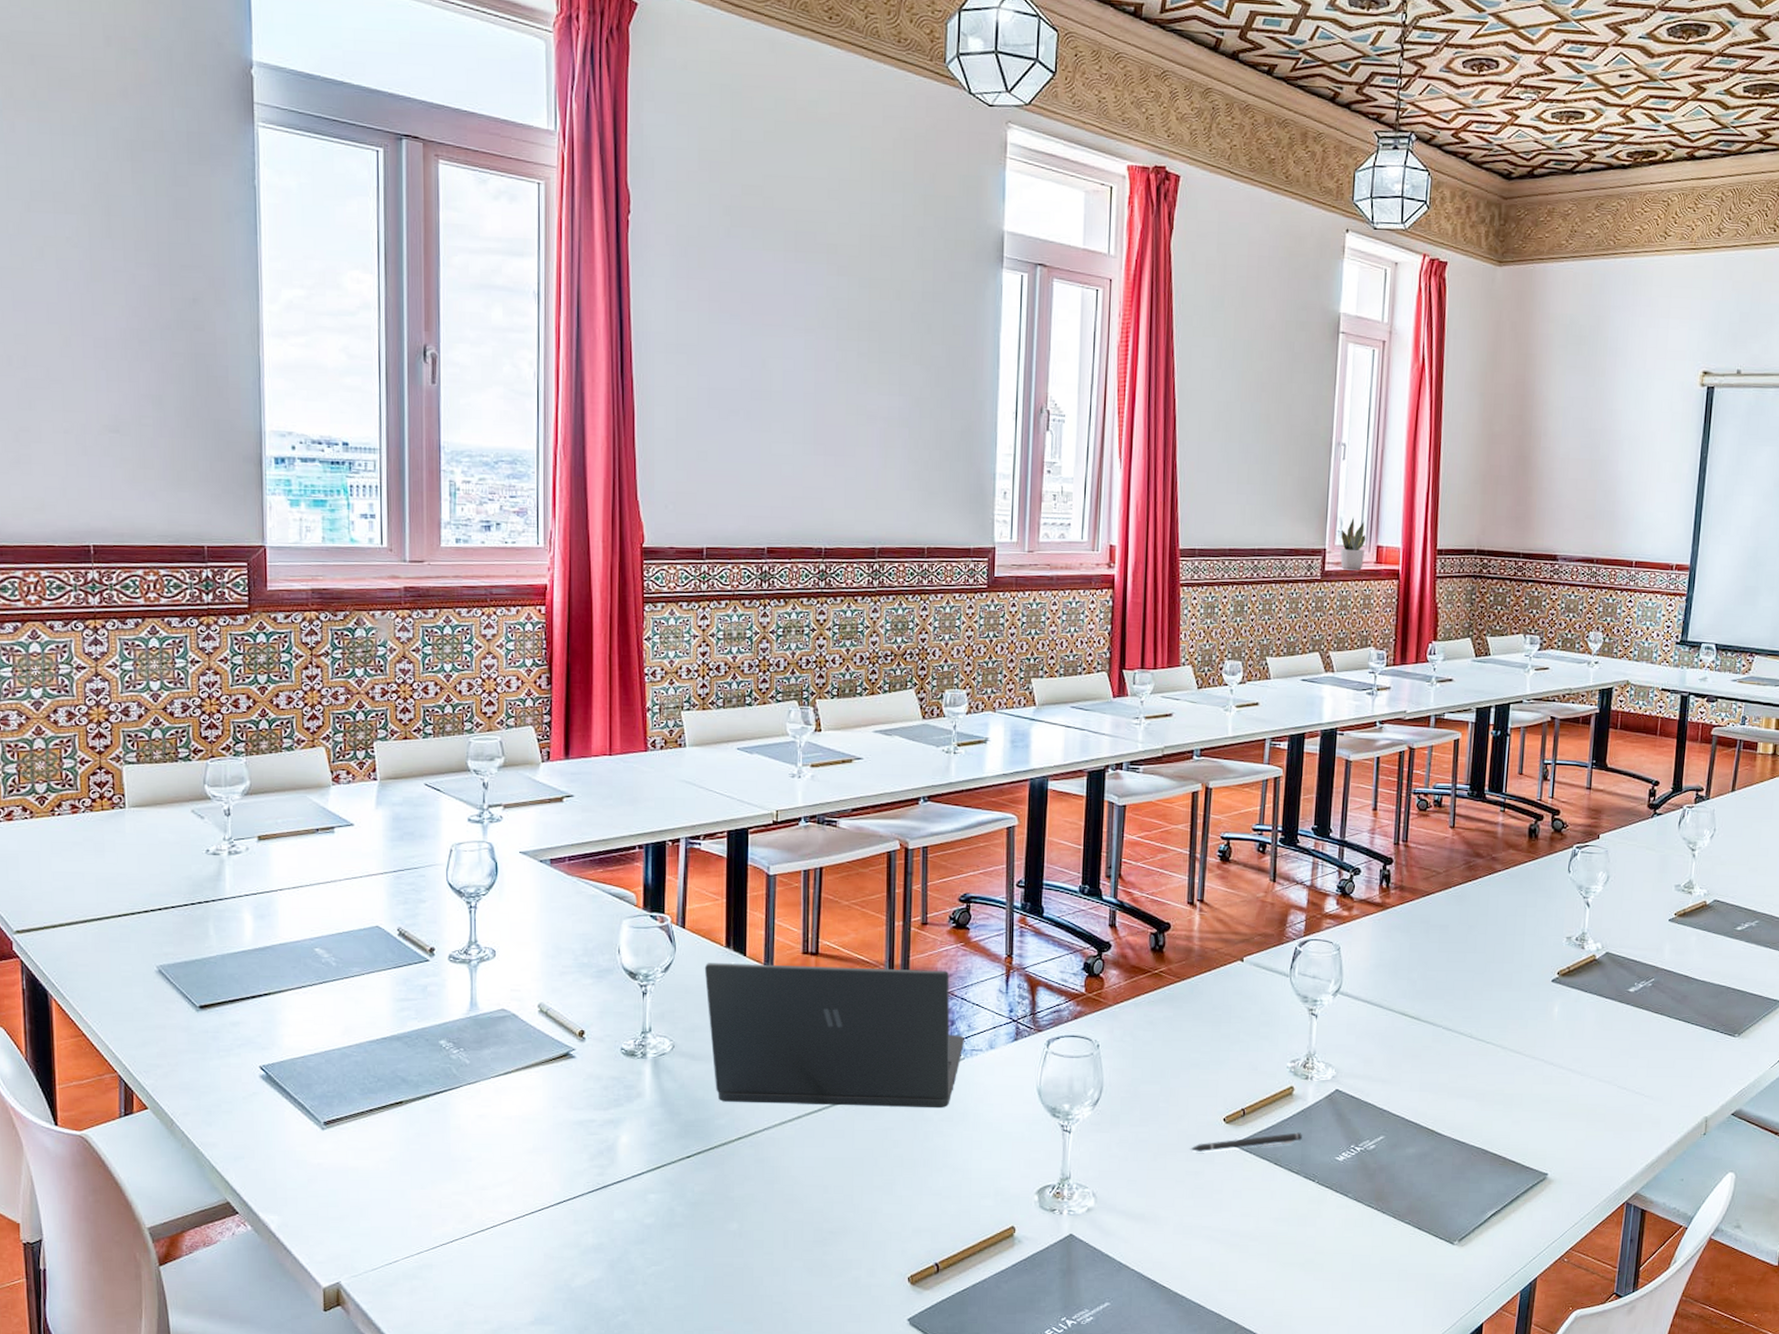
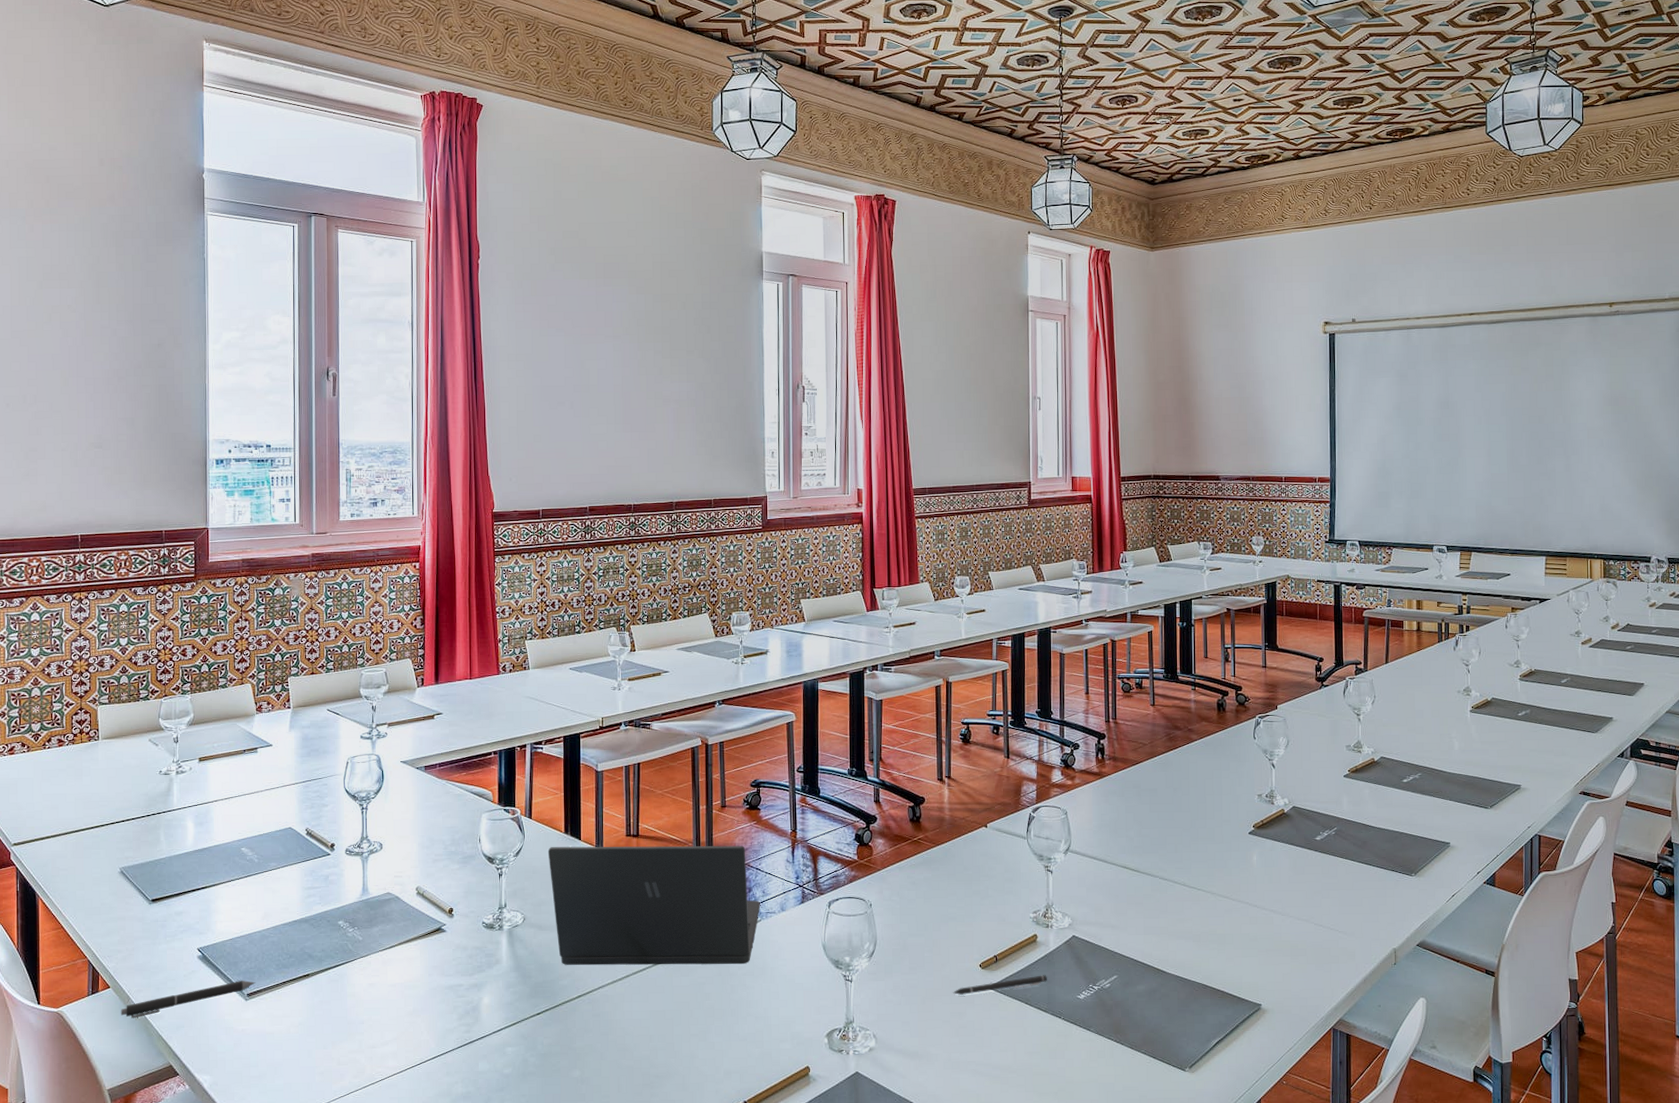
pen: none [162,1106,335,1146] -> present [121,981,256,1019]
potted plant: present [1340,517,1366,571] -> none [1041,455,1063,498]

